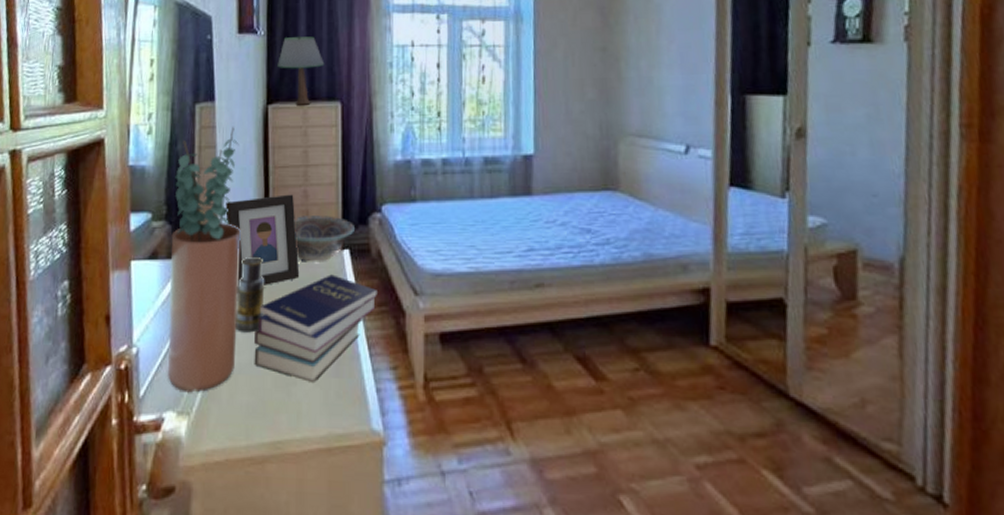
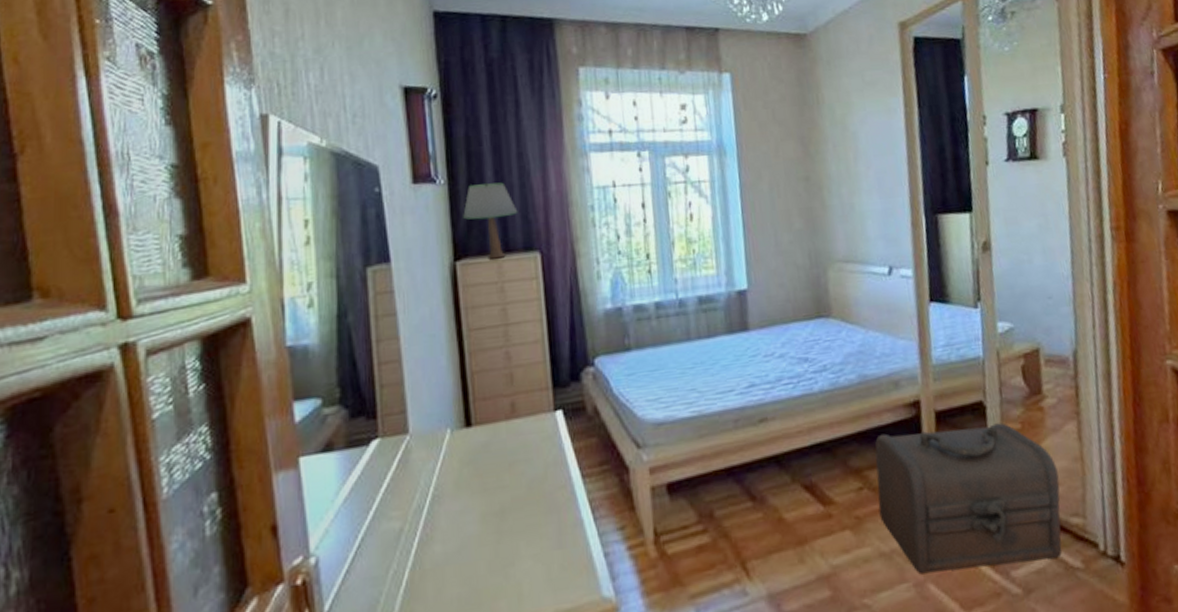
vase: present [167,126,241,393] -> none [348,289,440,597]
picture frame: present [226,194,300,291] -> none [414,358,509,473]
perfume bottle: present [236,256,265,333] -> none [436,431,471,518]
books: present [254,274,377,384] -> none [461,439,597,561]
decorative bowl: present [294,214,354,262] -> none [496,376,566,430]
wooden chest: none [654,317,871,483] -> present [875,423,1062,574]

